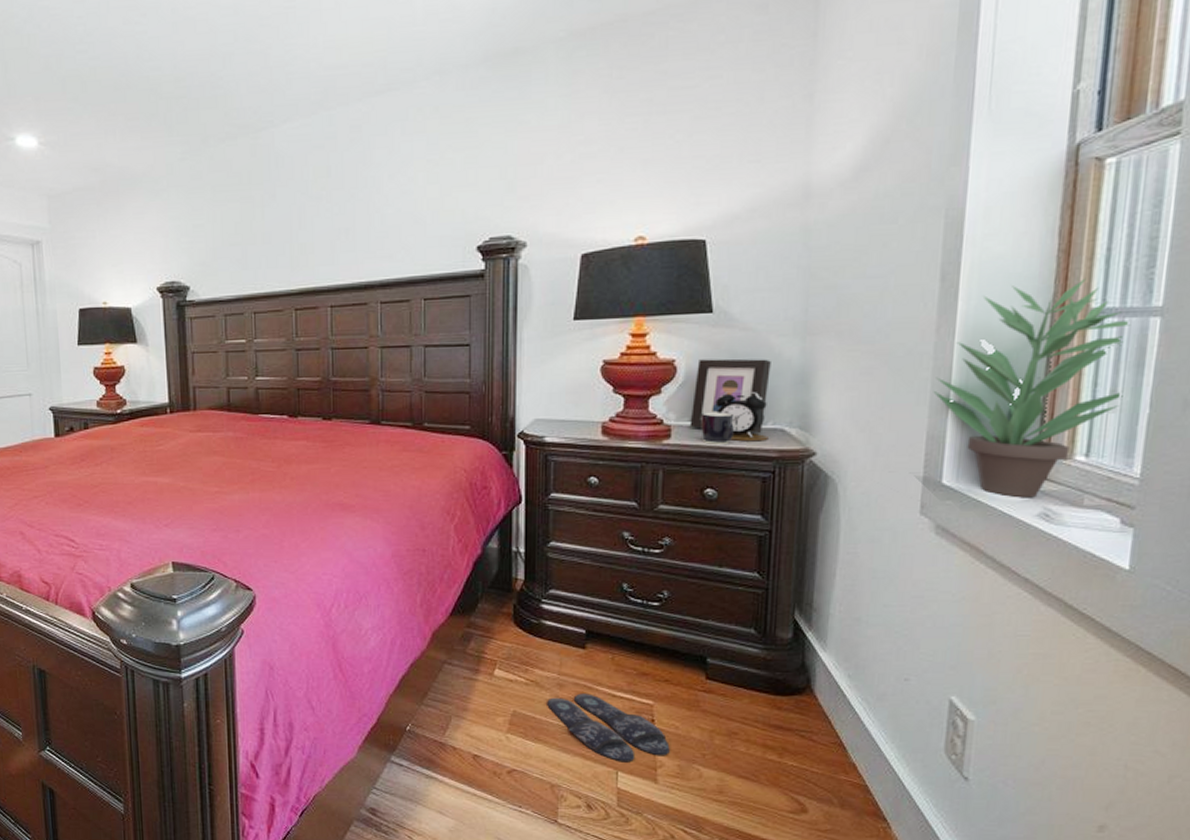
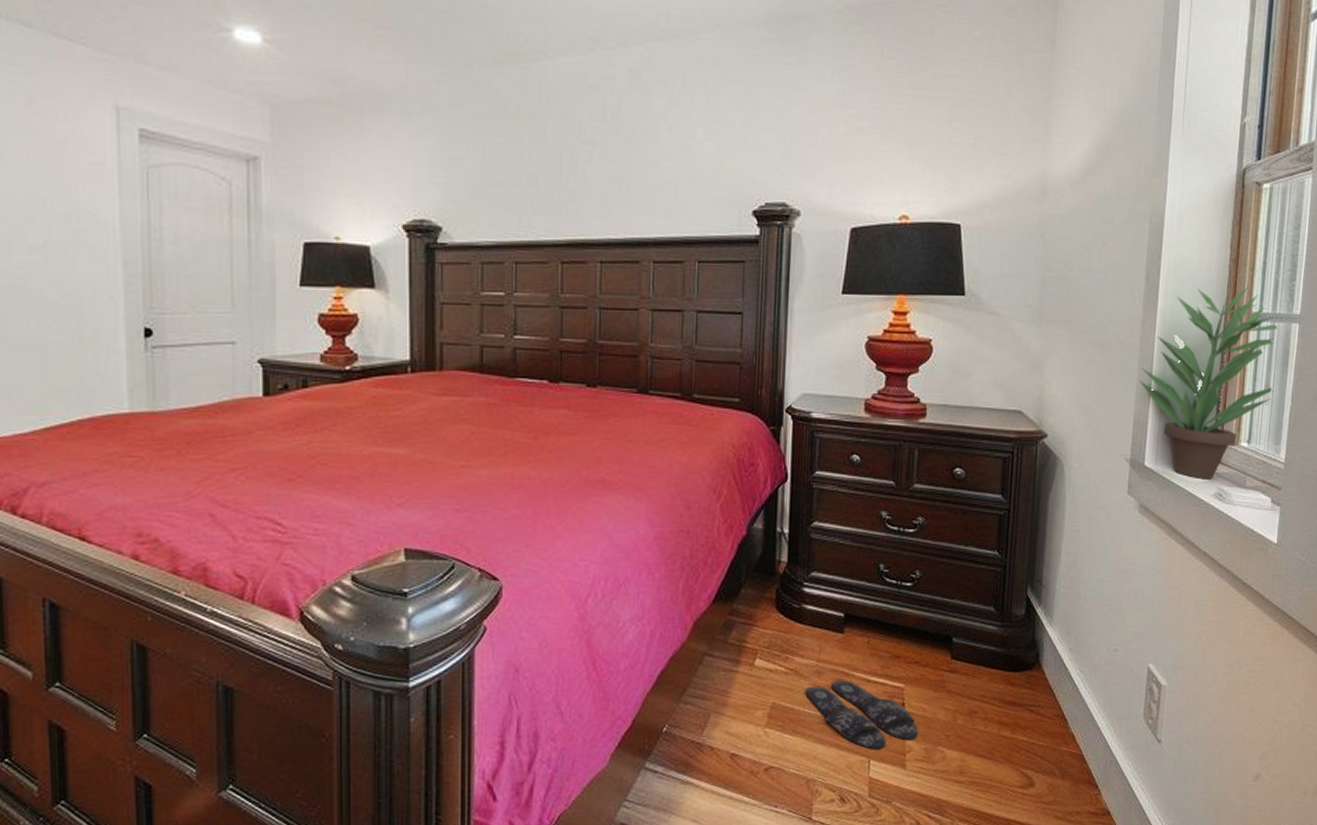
picture frame: present [689,358,771,434] -> none [942,340,1013,415]
mug: present [701,412,735,446] -> none [952,392,981,426]
alarm clock: present [715,389,769,442] -> none [965,371,1009,423]

